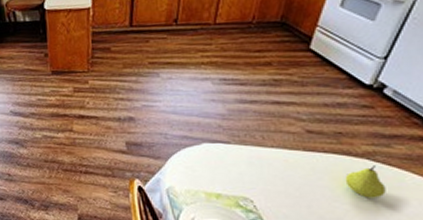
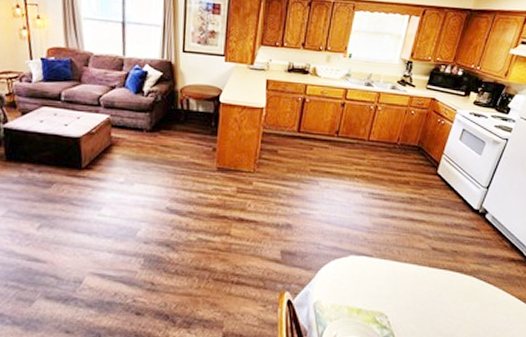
fruit: present [345,166,386,198] -> none [458,283,486,314]

